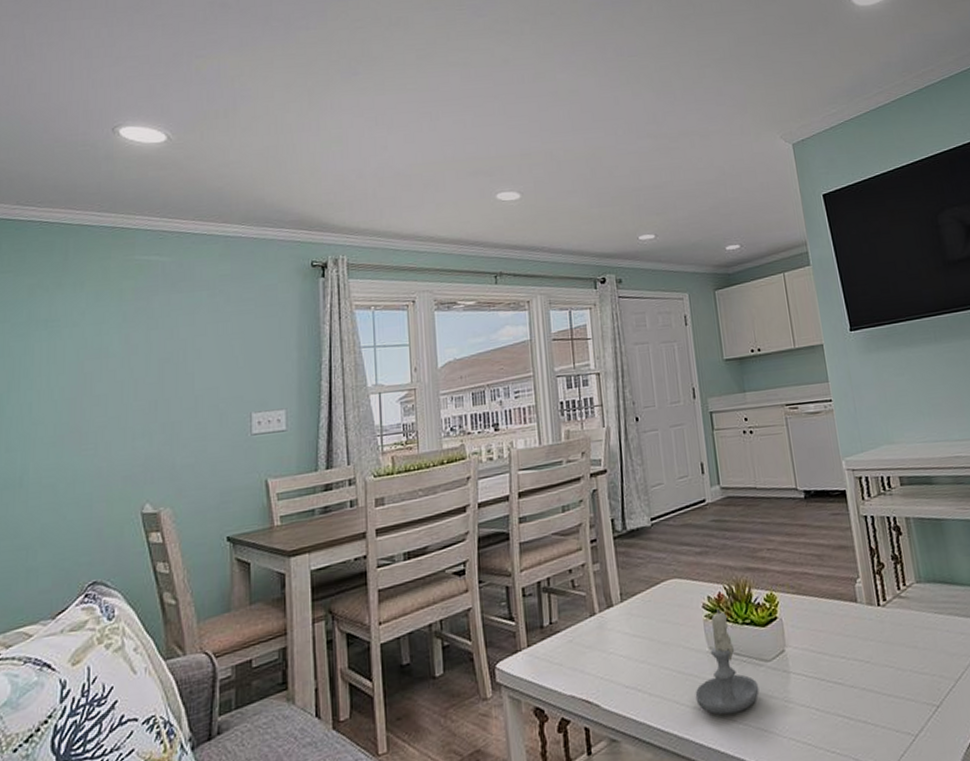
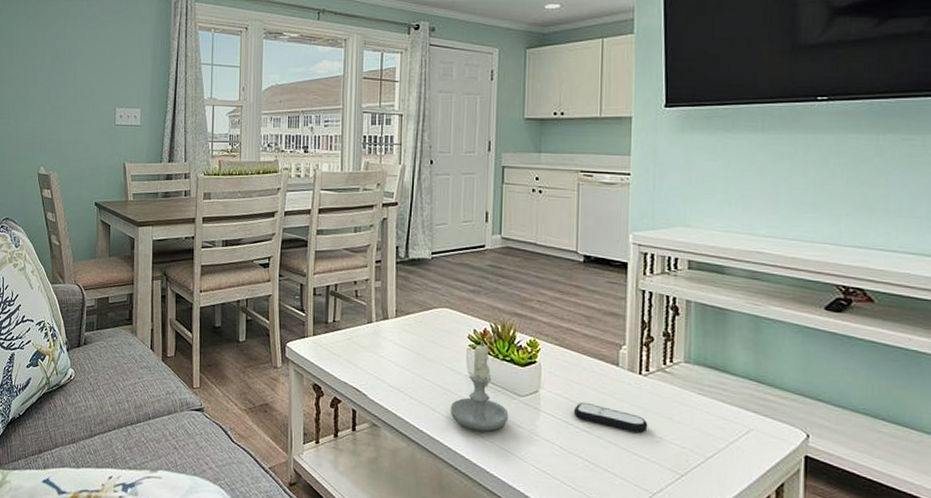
remote control: none [822,650,897,673] -> present [573,402,648,434]

